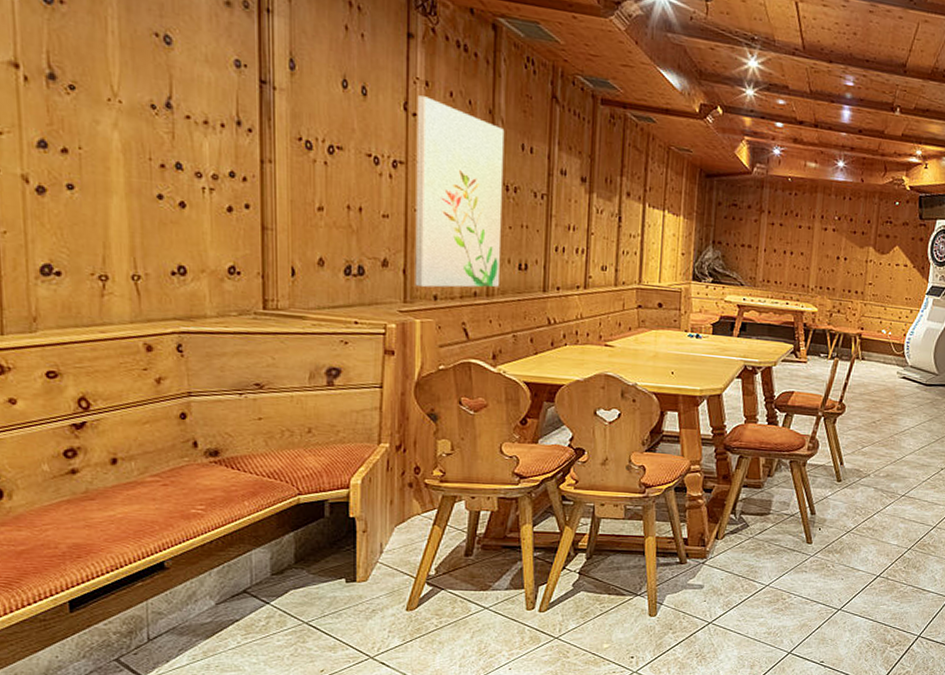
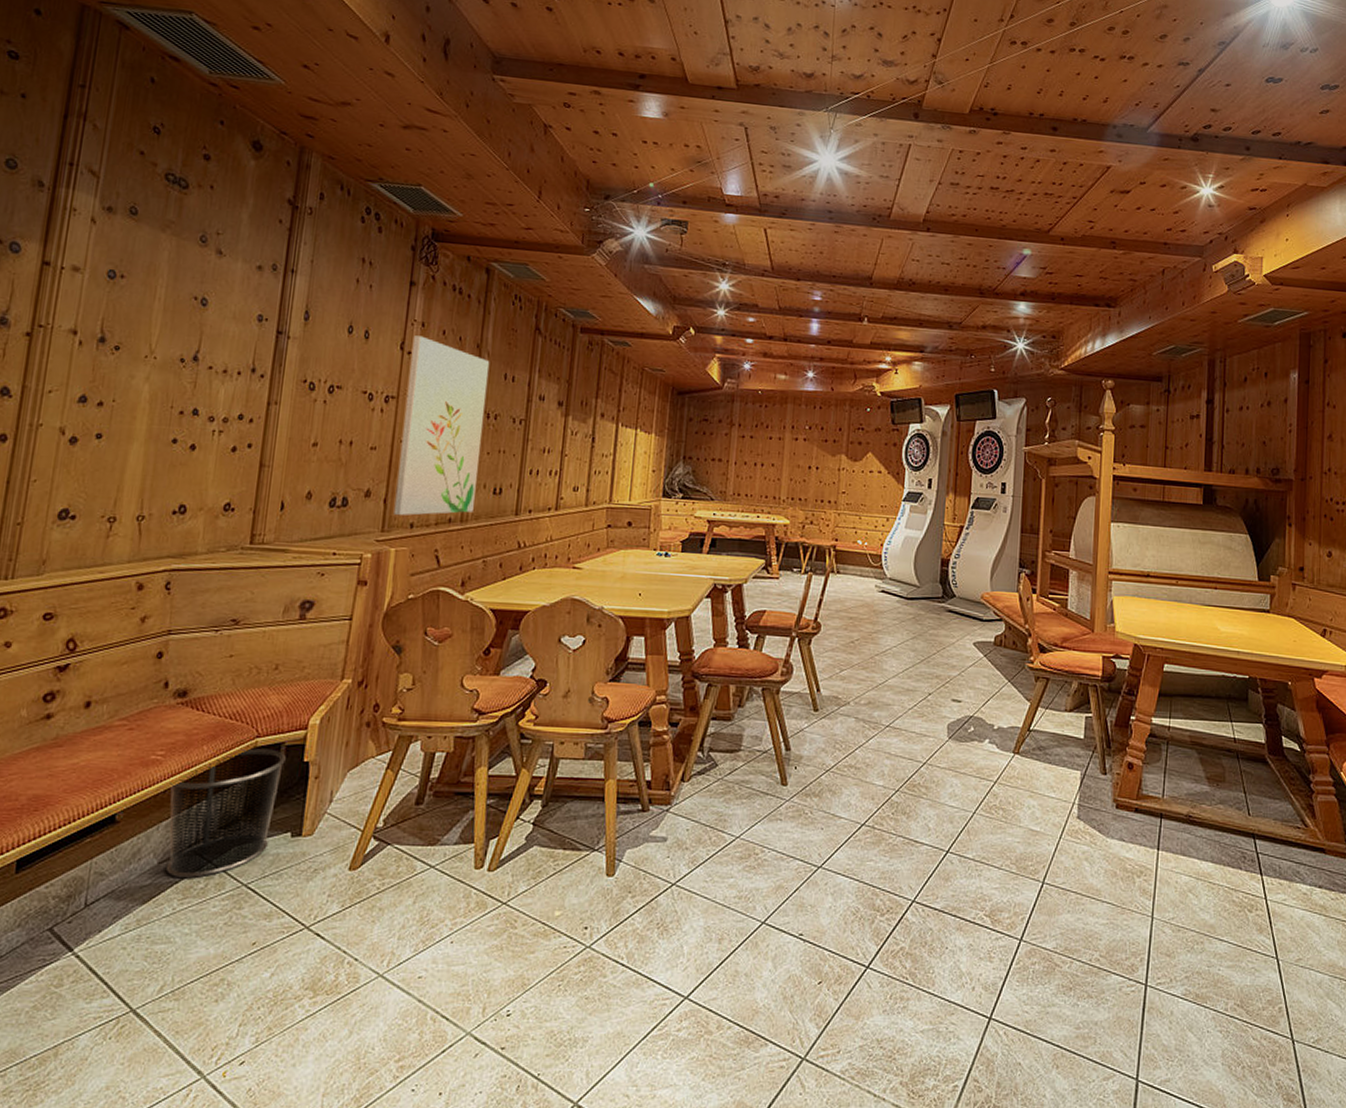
waste bin: none [215,504,331,617] -> present [165,748,286,878]

